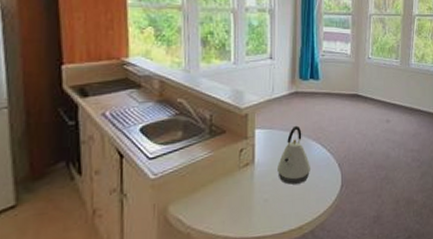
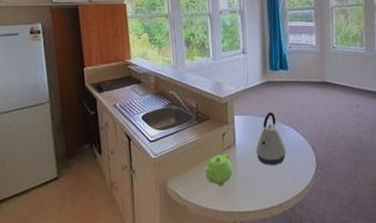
teapot: none [216,173,249,209] -> present [205,154,233,186]

